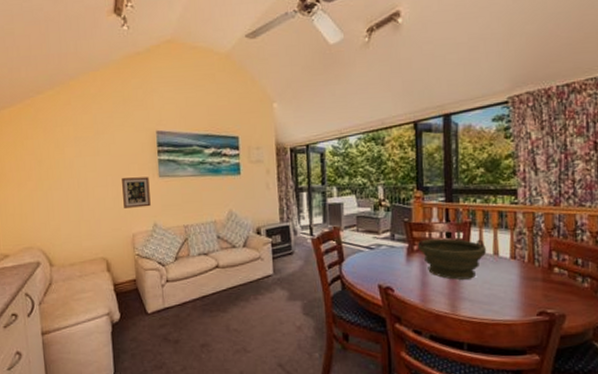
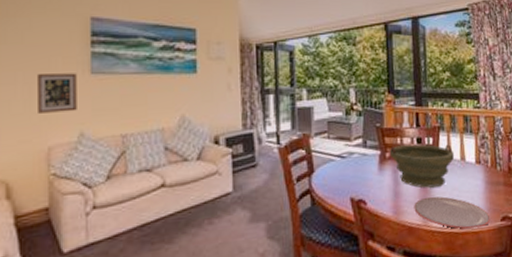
plate: none [442,288,525,321] -> present [414,196,491,230]

